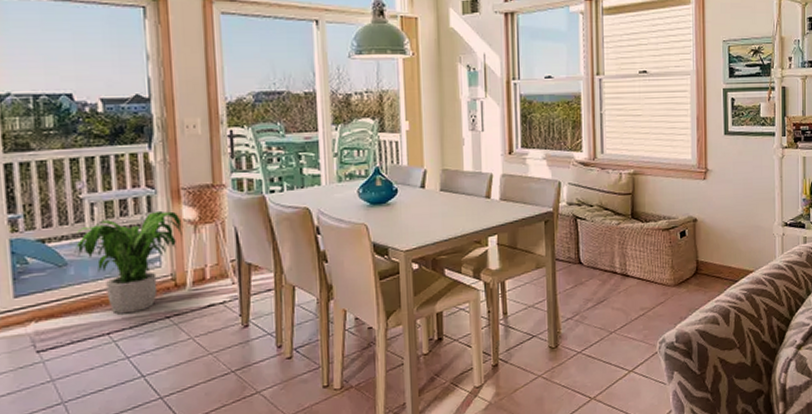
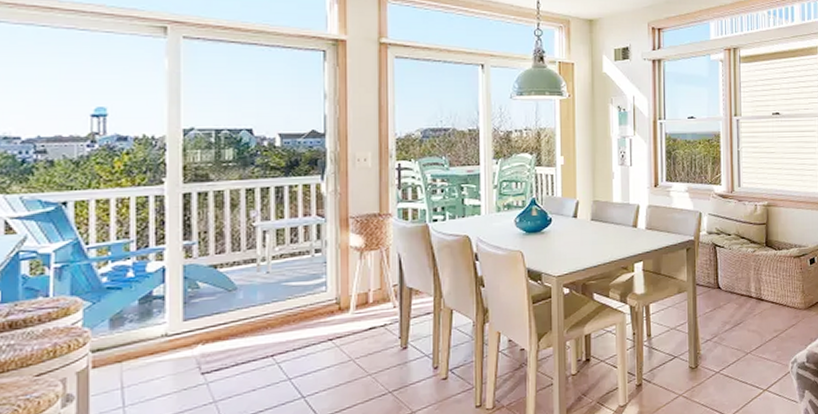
potted plant: present [68,210,184,314] -> none [239,238,350,337]

